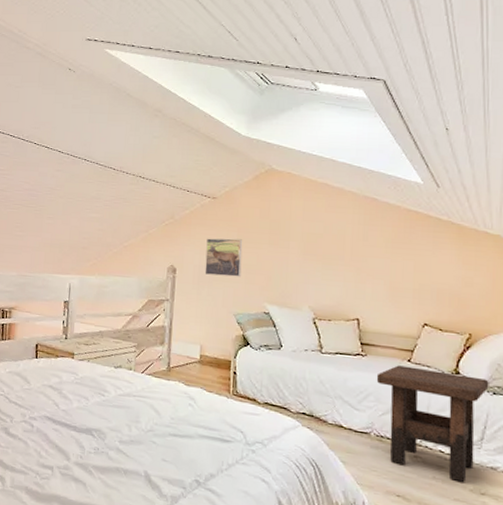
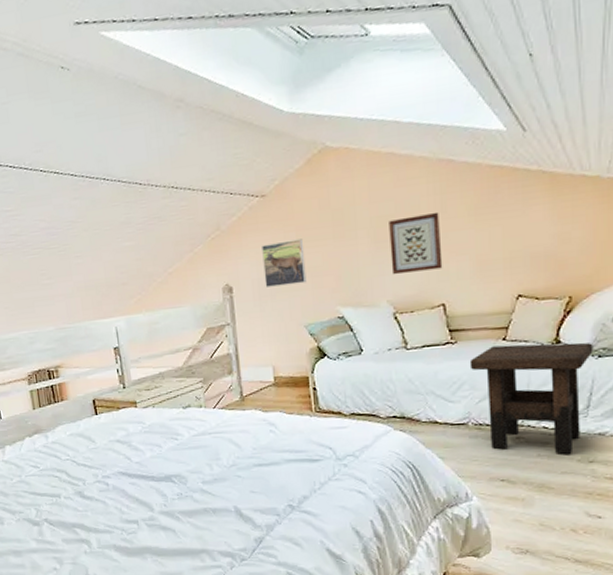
wall art: none [315,238,361,288] -> present [389,211,443,274]

